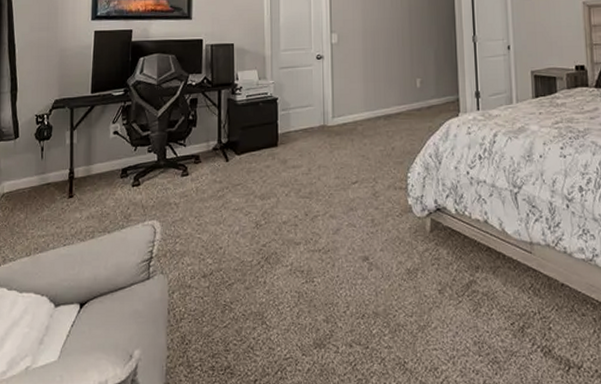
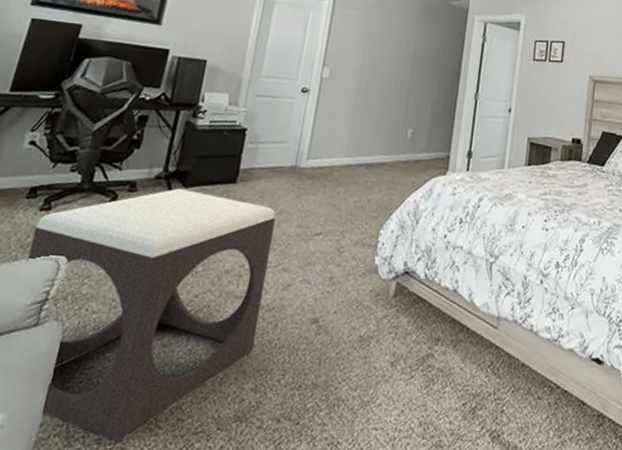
footstool: none [131,156,319,368] -> present [27,188,276,441]

